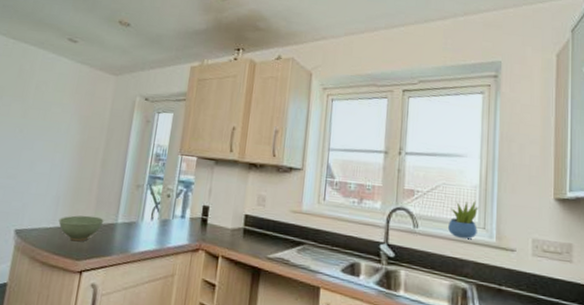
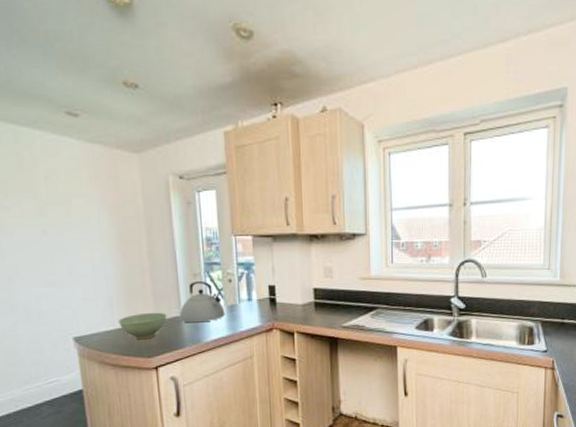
kettle: none [113,192,158,233] -> present [179,280,225,323]
succulent plant: present [448,200,478,240] -> none [515,243,543,282]

